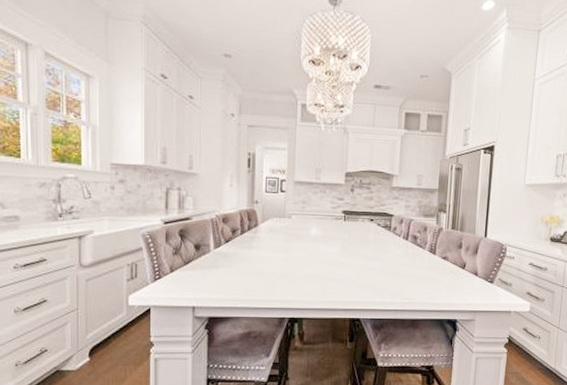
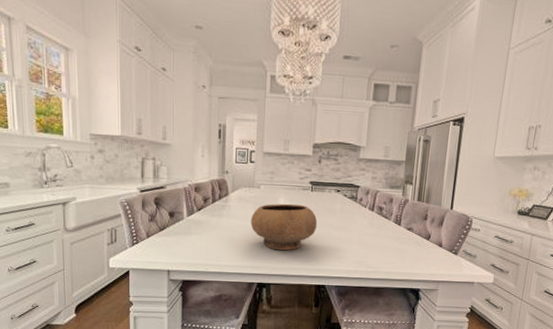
bowl: none [281,233,351,283] -> present [250,203,318,251]

